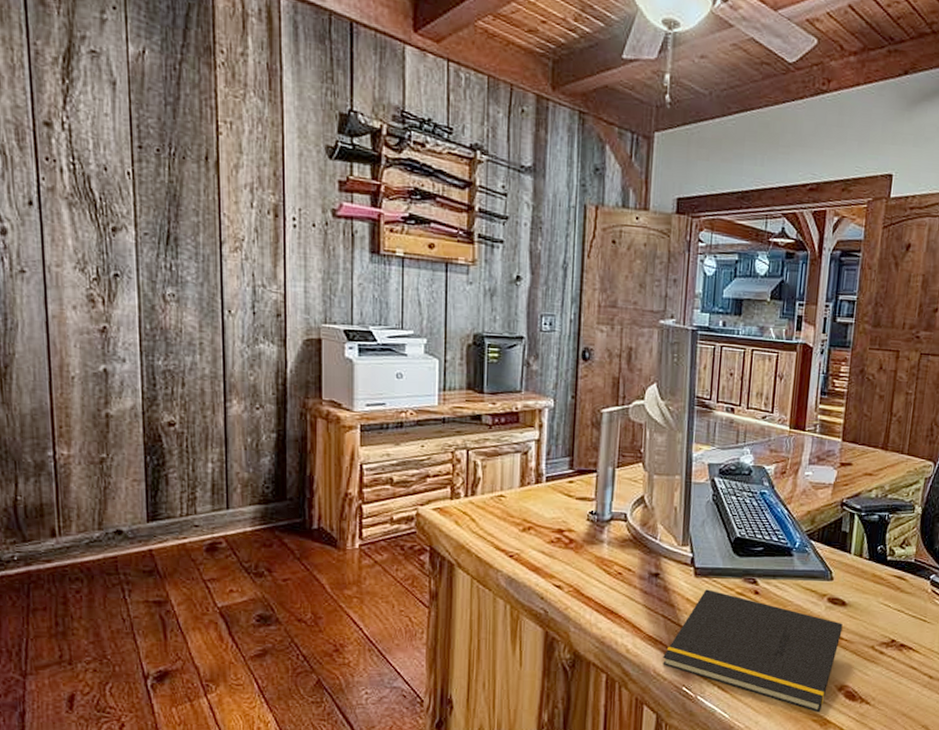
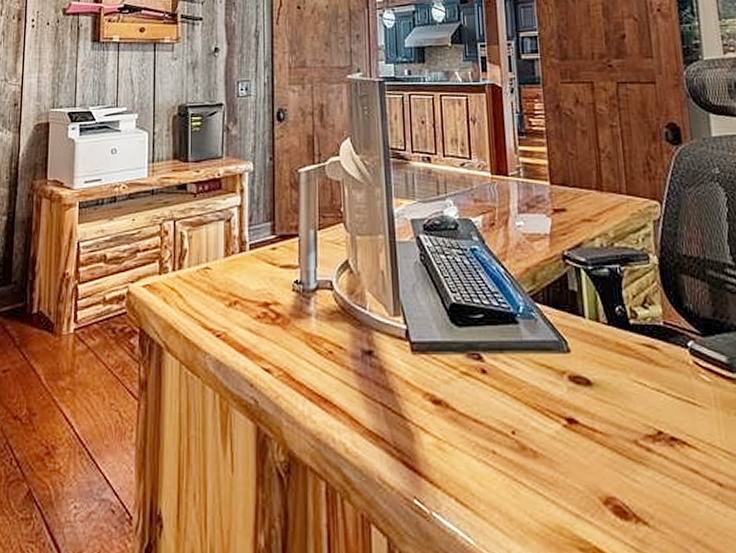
notepad: present [662,589,843,713] -> none [387,369,594,538]

